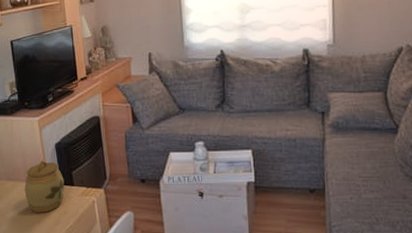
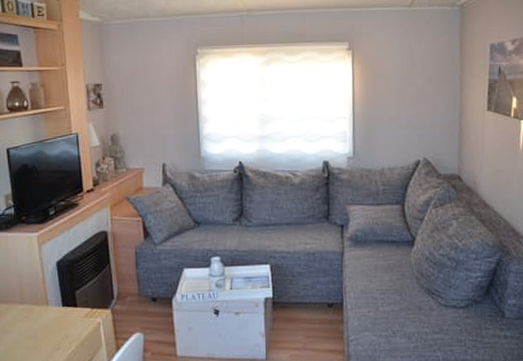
jar: present [24,160,65,213] -> none [20,280,66,338]

